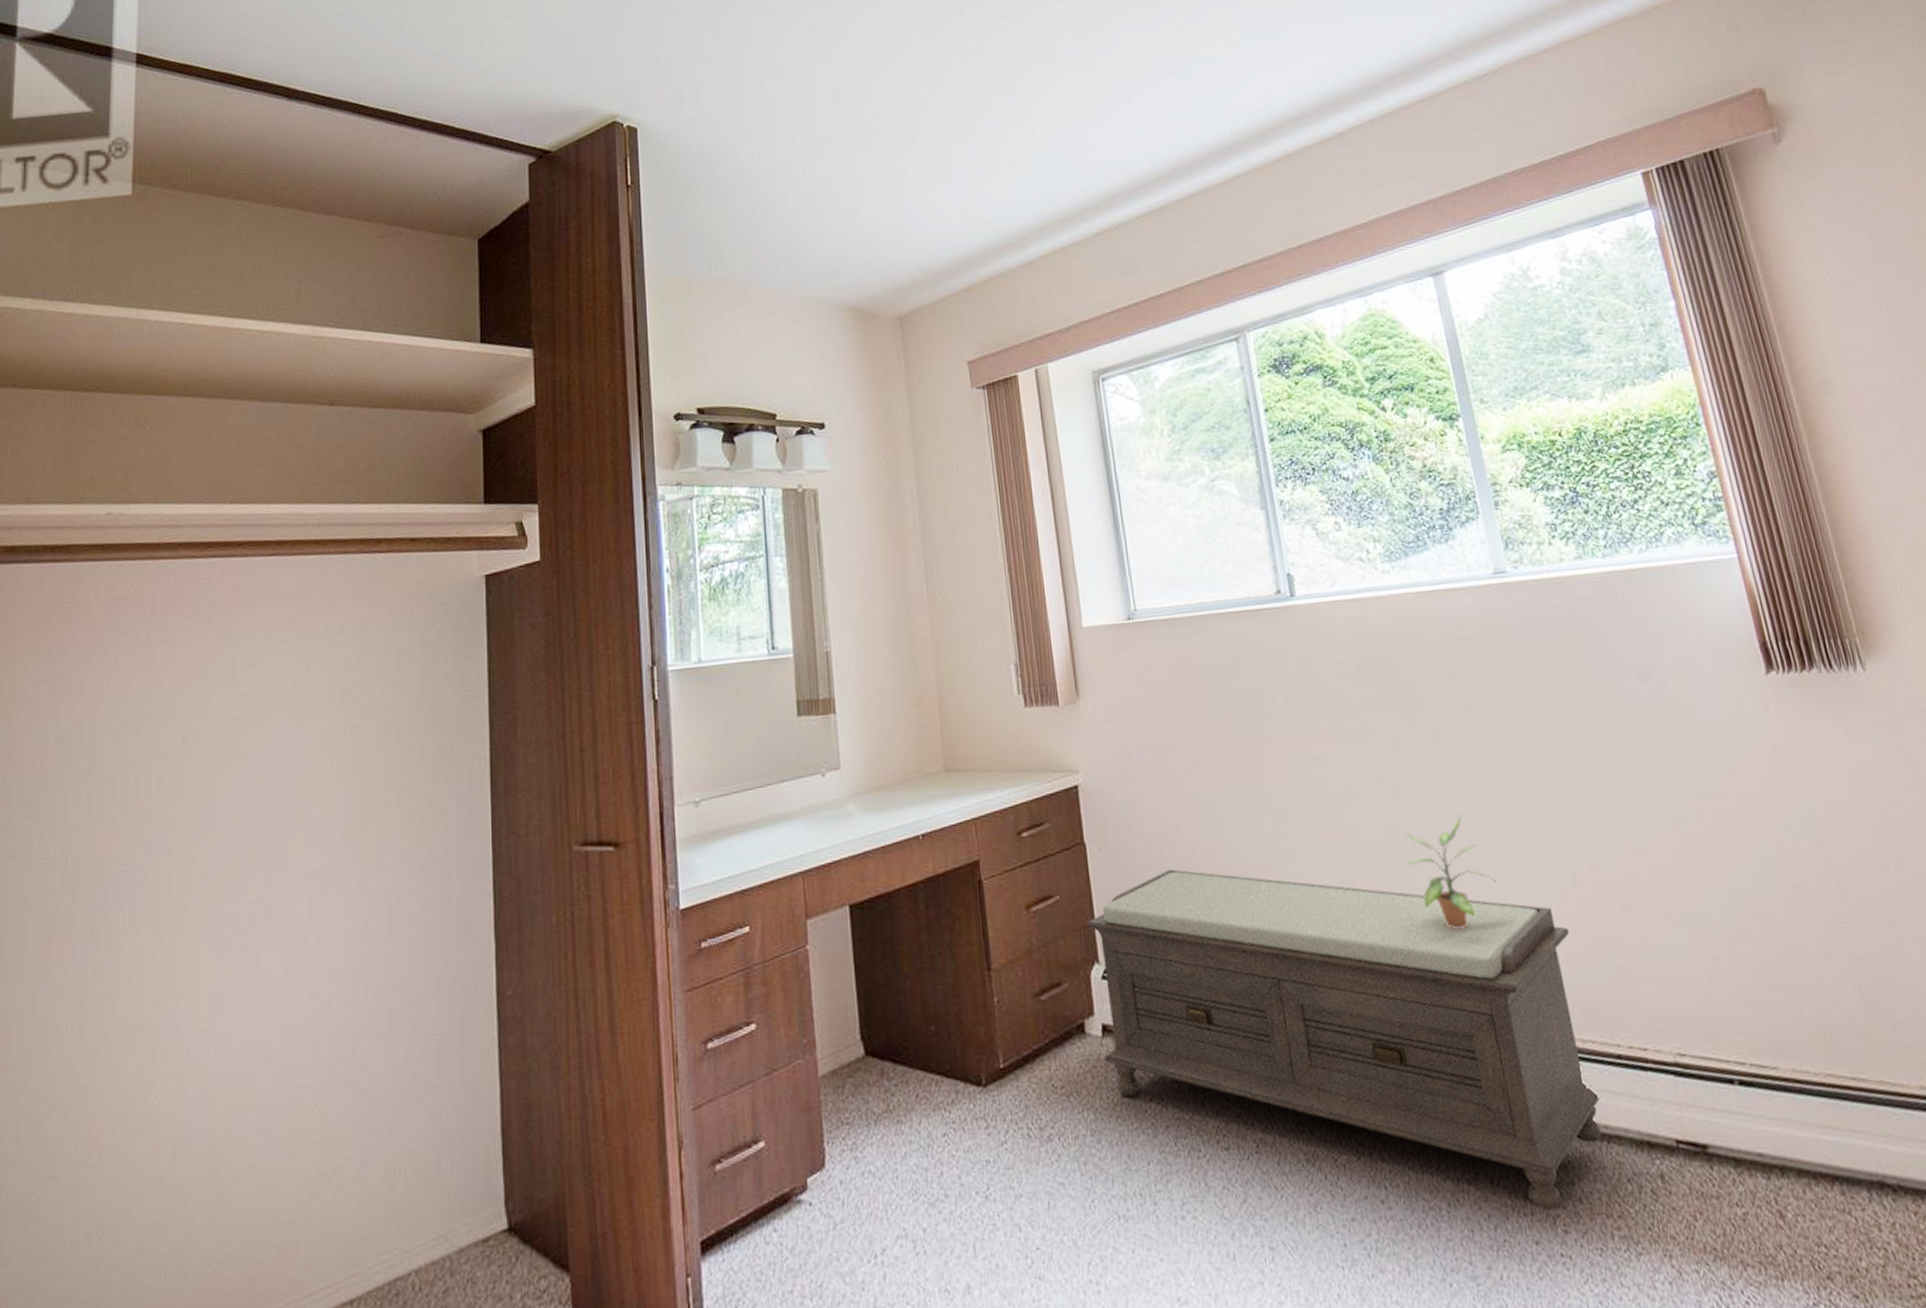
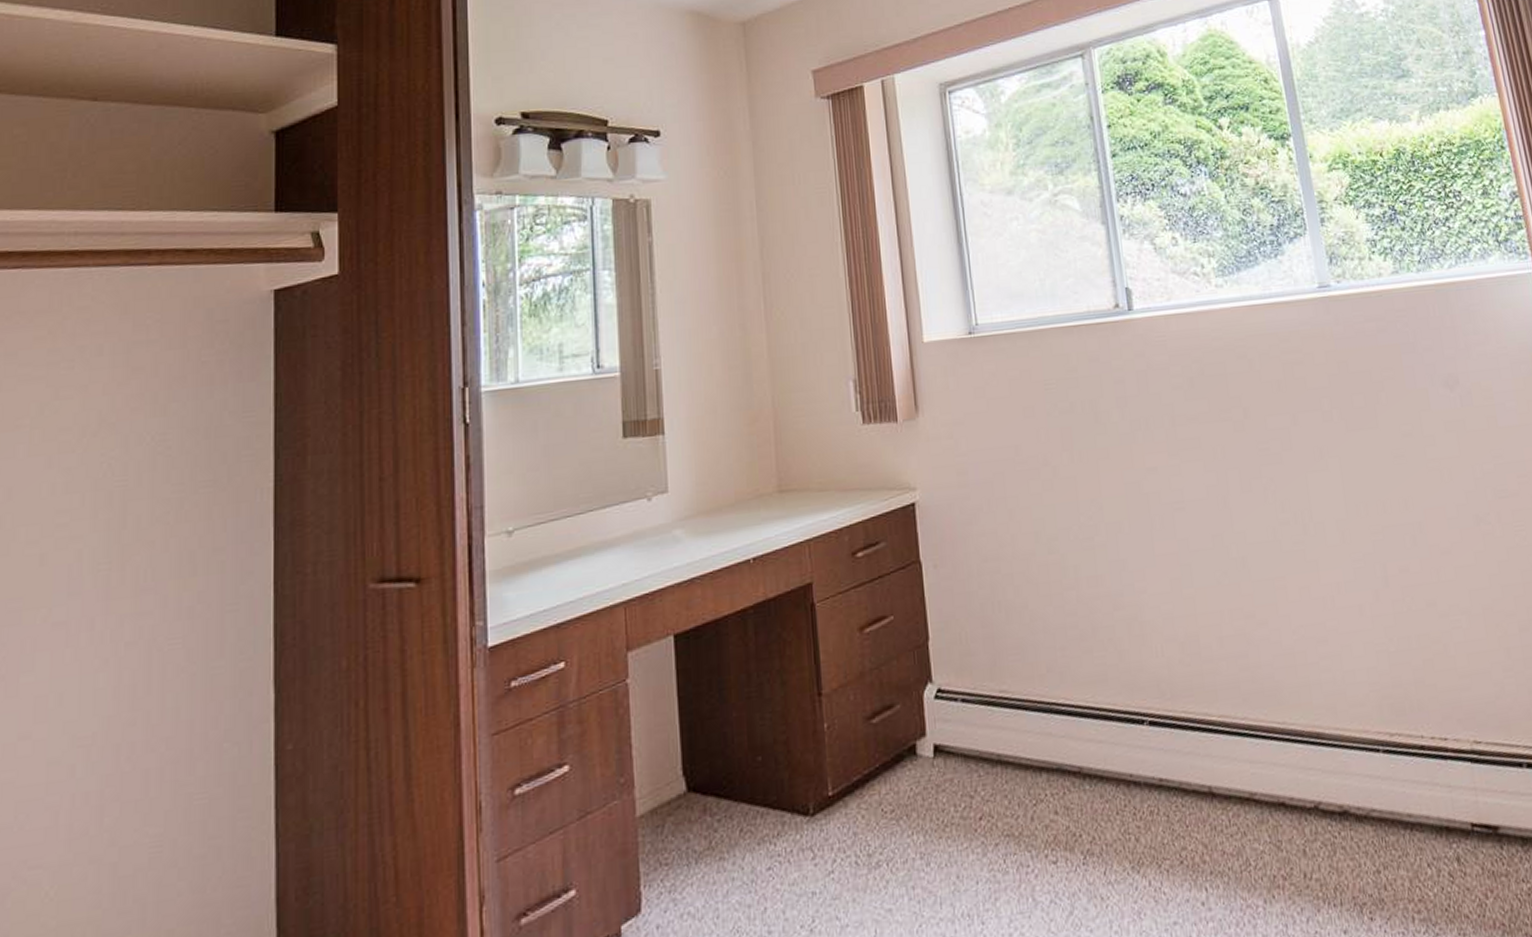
bench: present [1086,869,1602,1210] -> none [920,584,1407,899]
potted plant: present [1405,816,1497,929] -> none [1231,523,1315,632]

